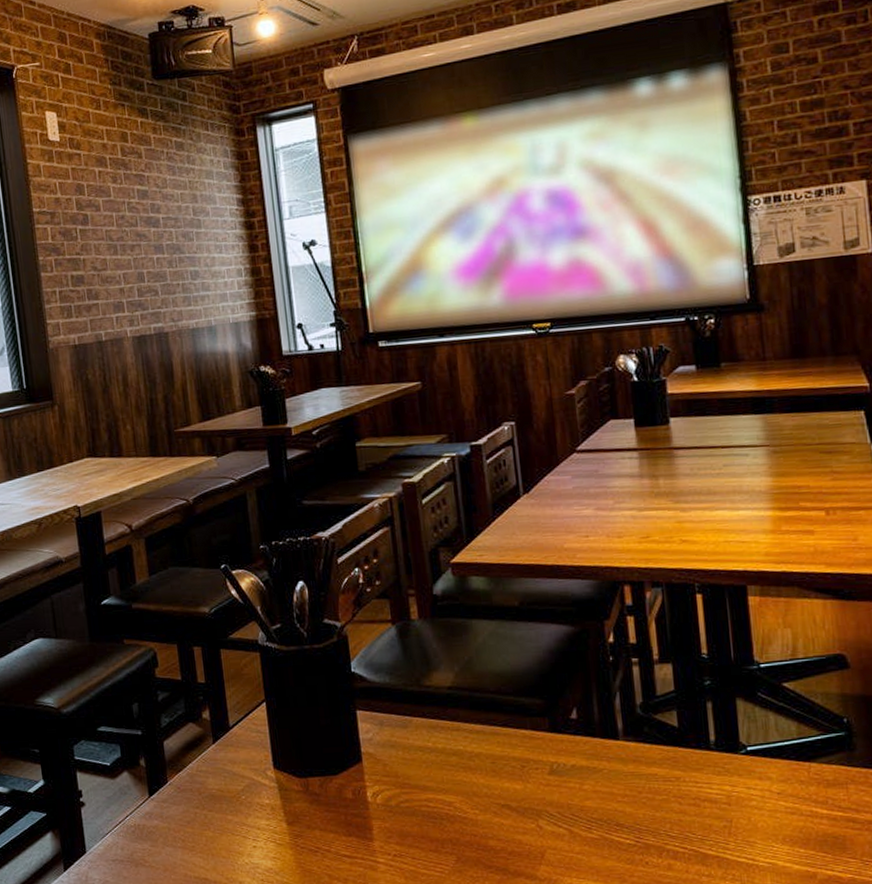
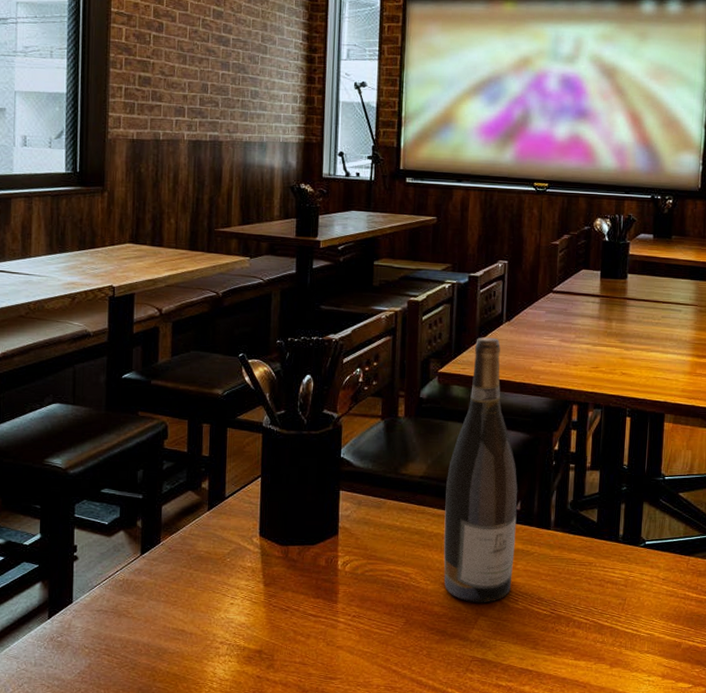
wine bottle: none [480,515,580,834] -> present [443,337,518,603]

